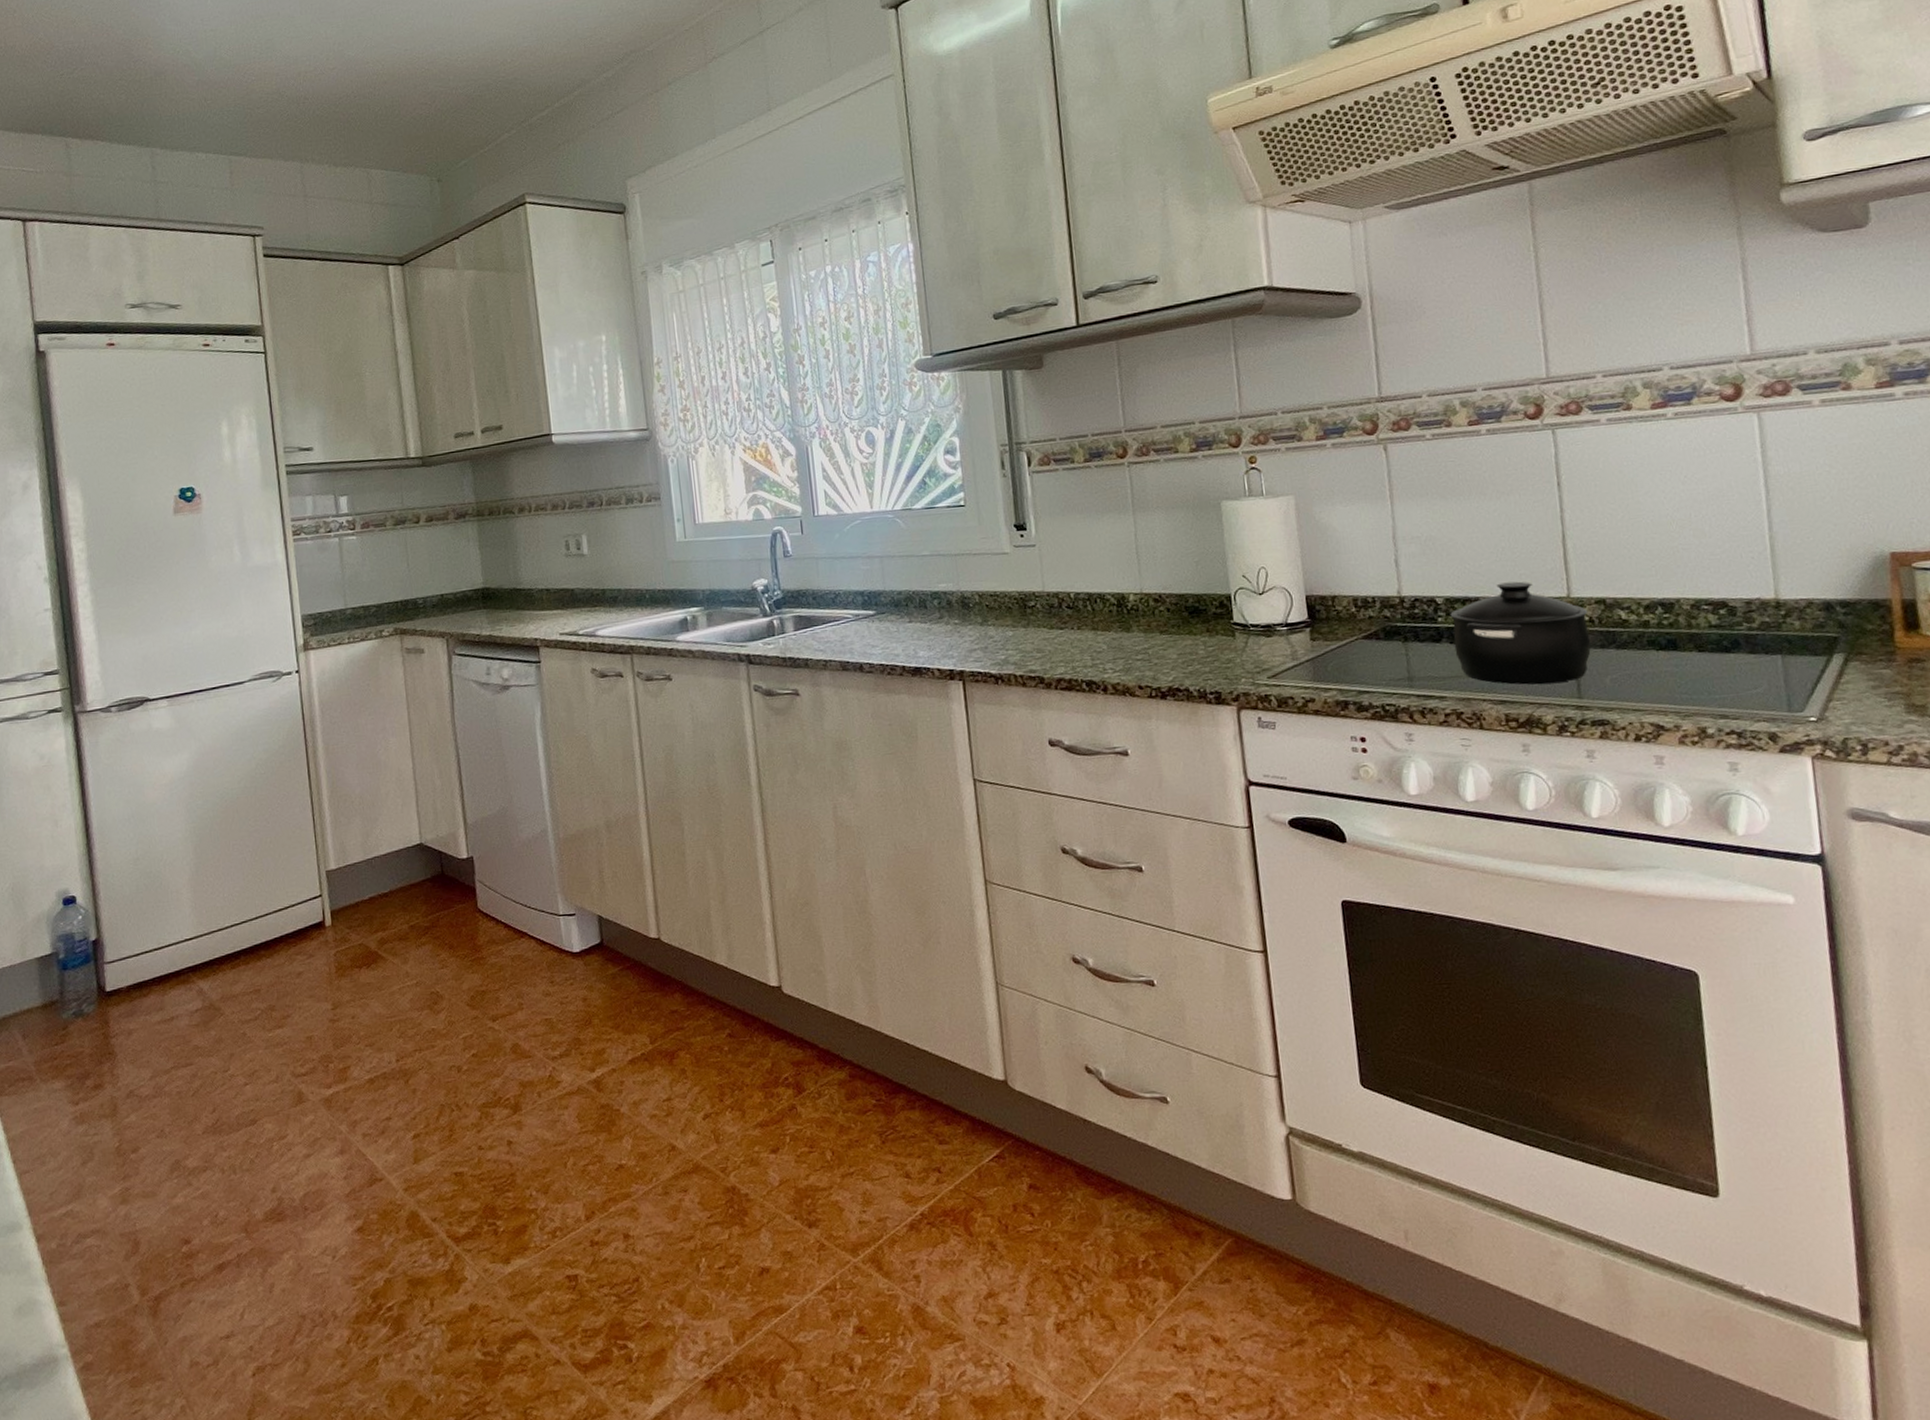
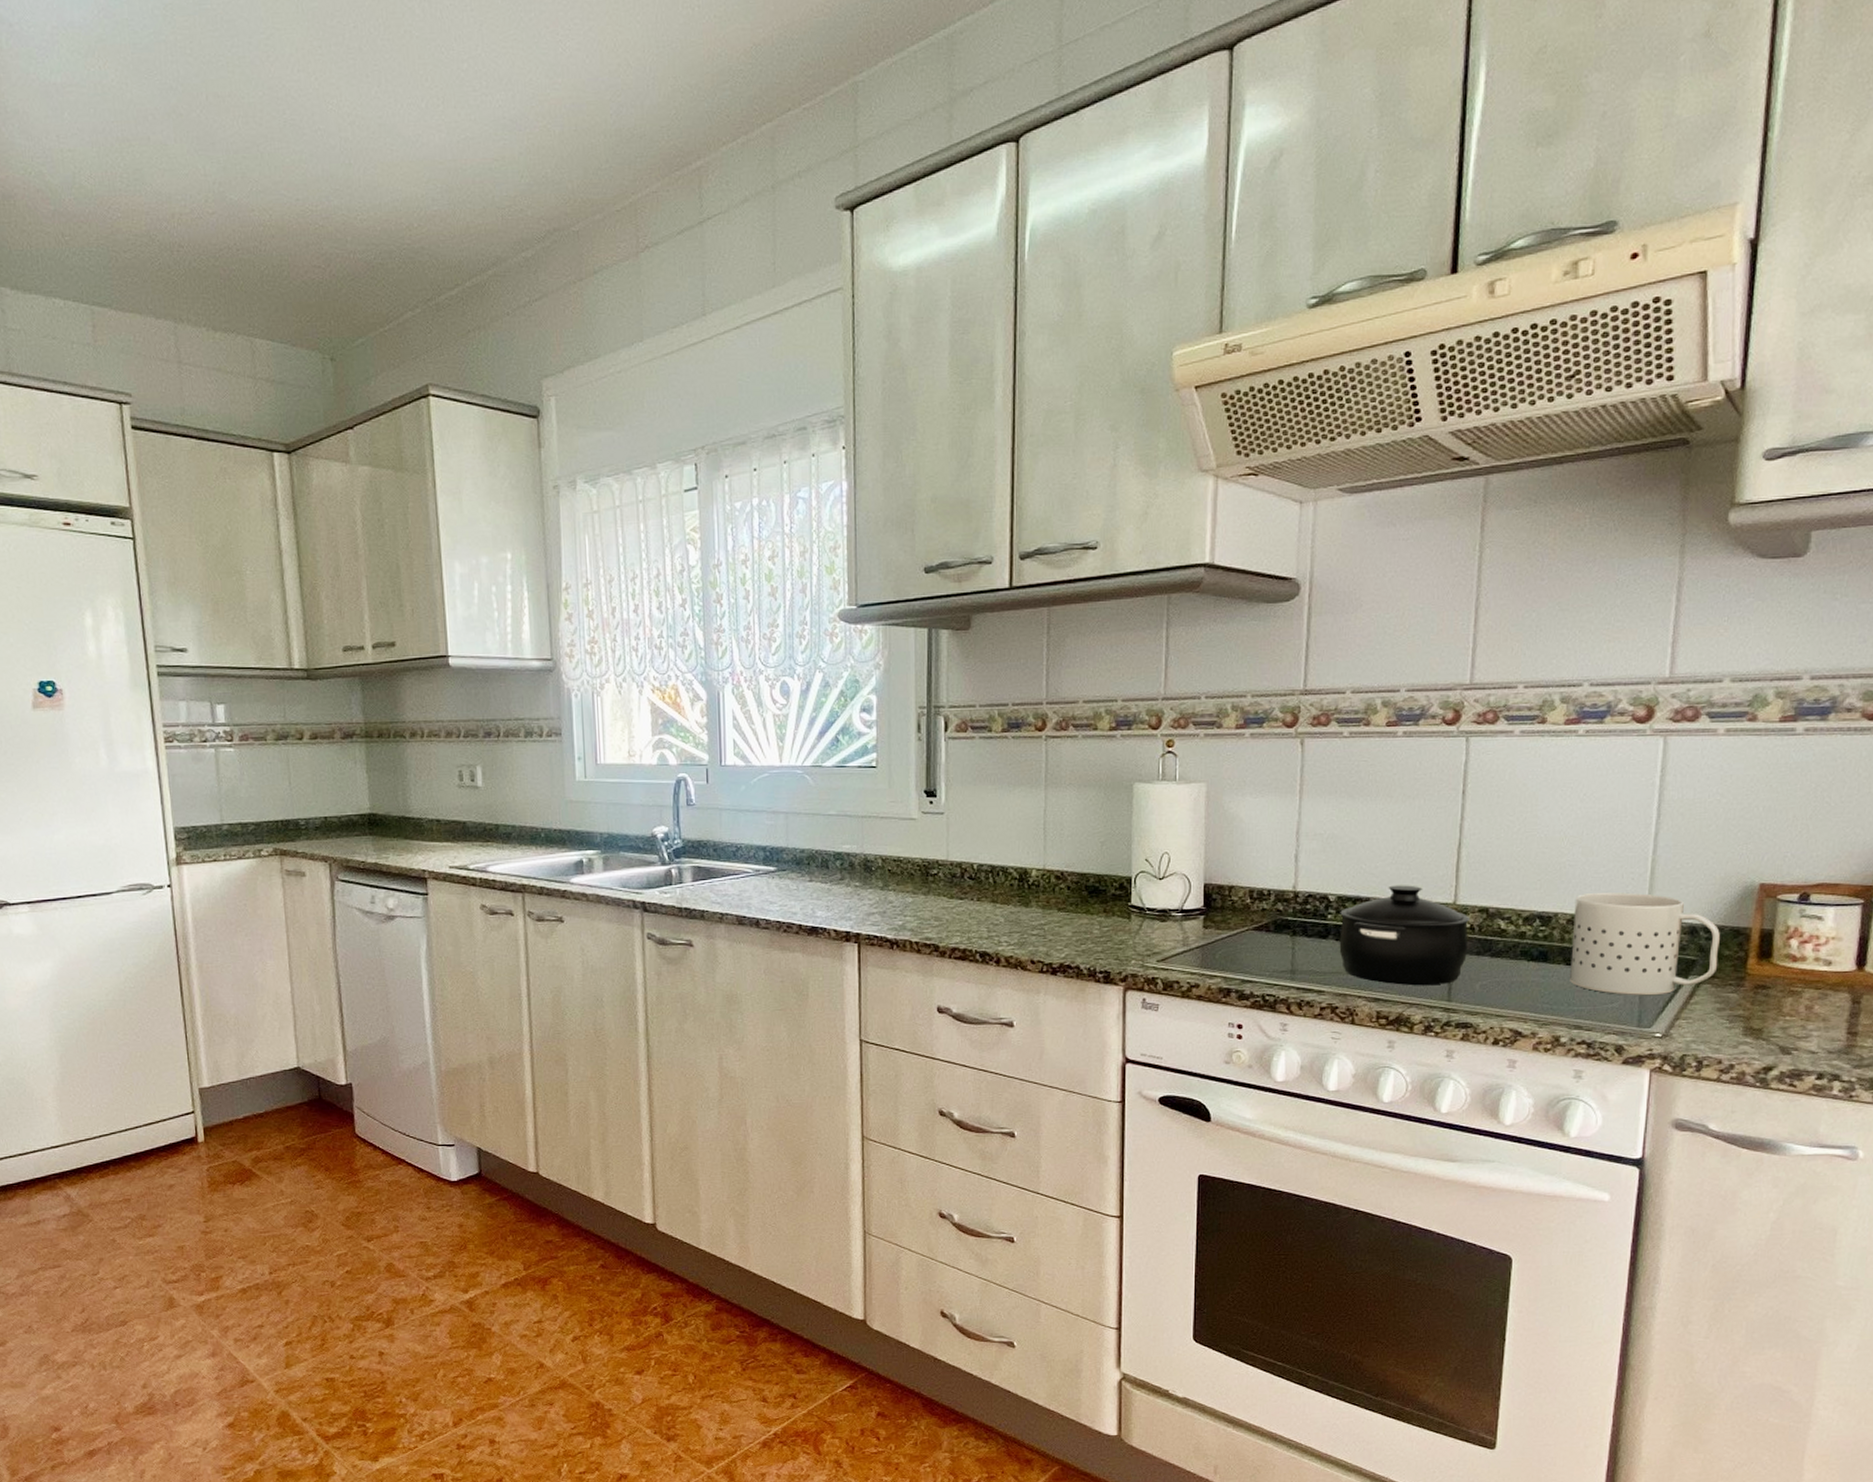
mug: none [1695,571,1864,680] -> present [1570,892,1721,996]

